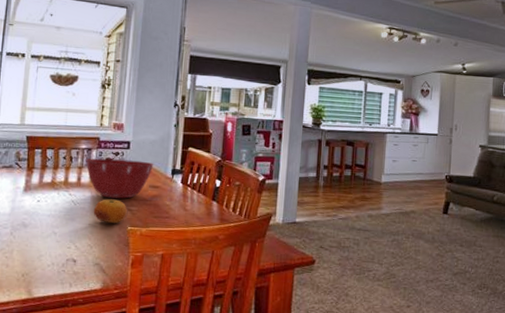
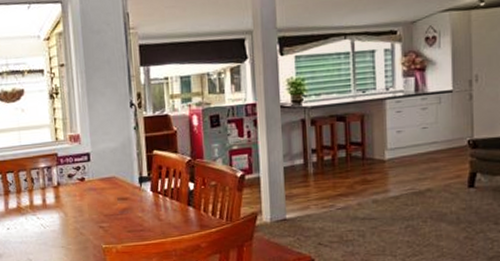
mixing bowl: present [85,158,154,199] -> none [46,172,119,217]
fruit: present [93,199,128,224] -> none [64,217,100,244]

